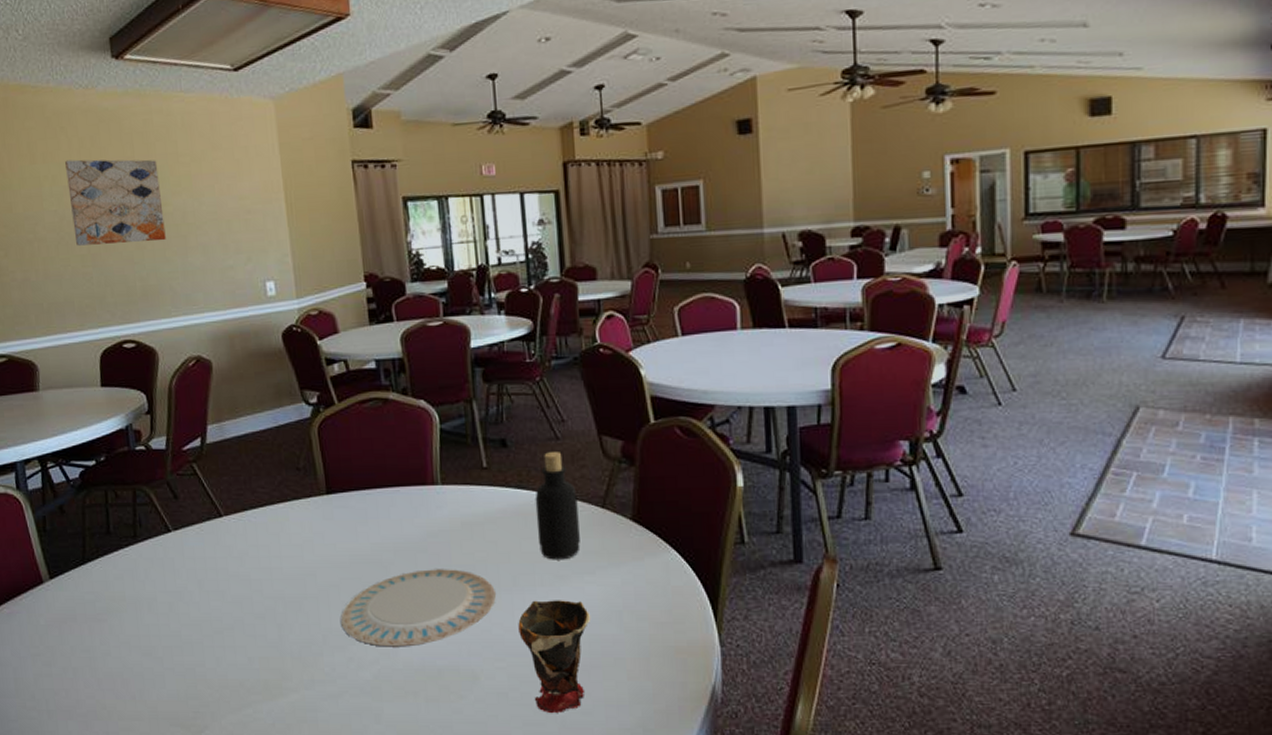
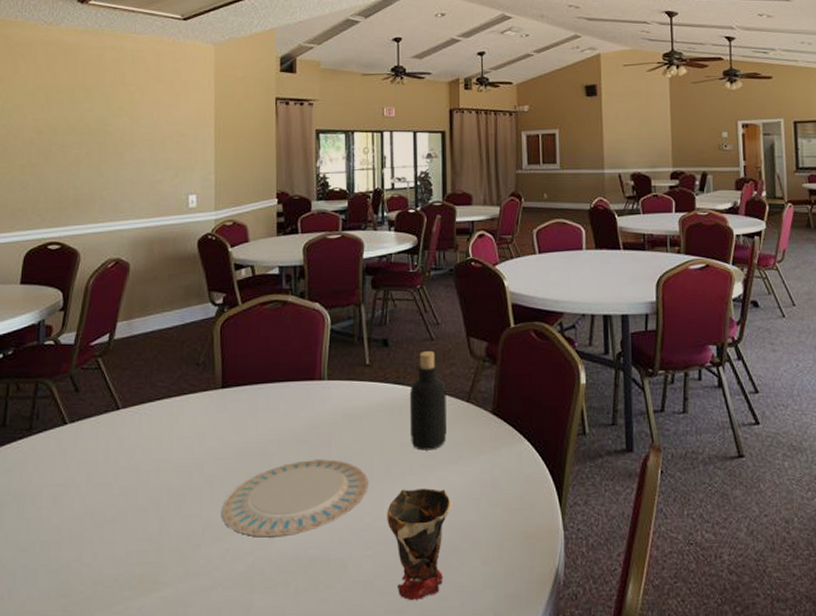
wall art: present [65,159,166,246] -> none [18,83,105,156]

